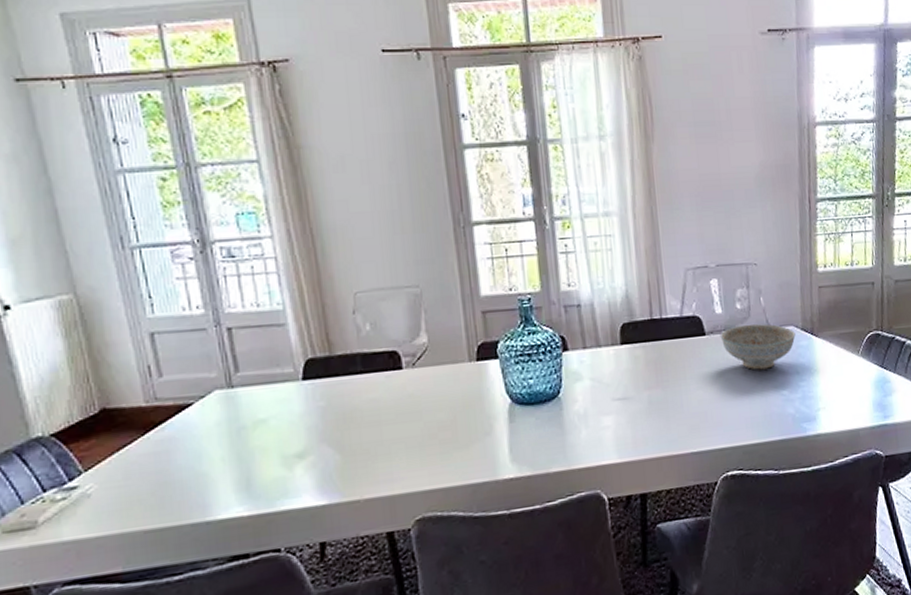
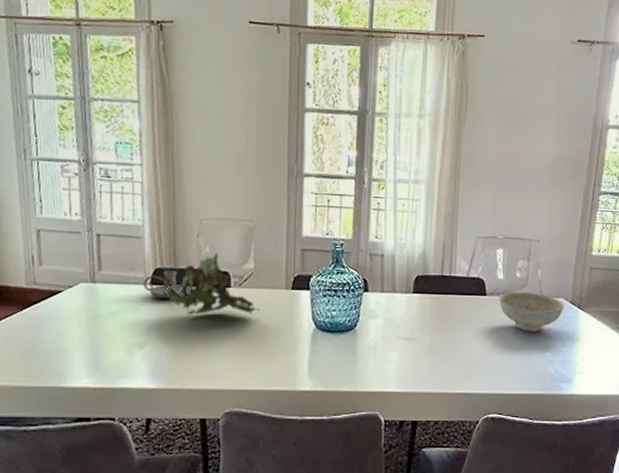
candle holder: none [294,359,353,395] -> present [143,270,191,299]
plant: none [318,331,443,410] -> present [162,253,261,315]

